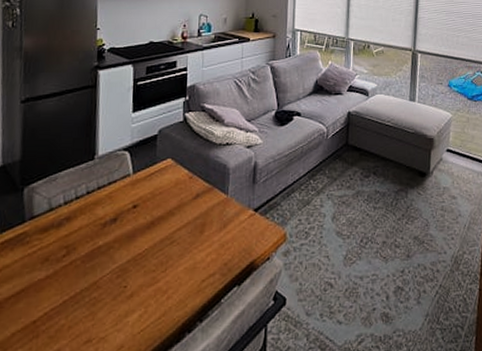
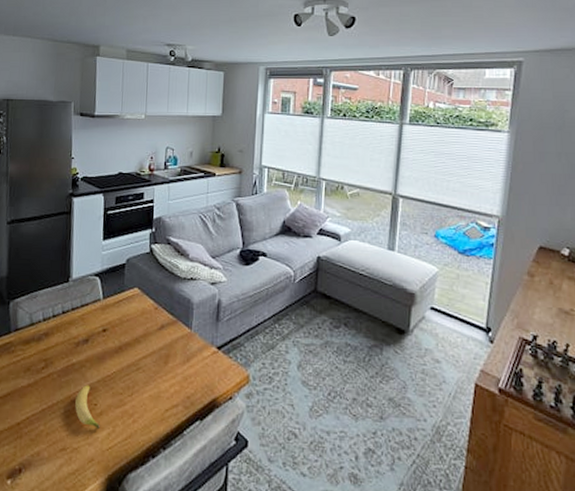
banana: none [102,267,130,312] -> present [75,385,100,428]

